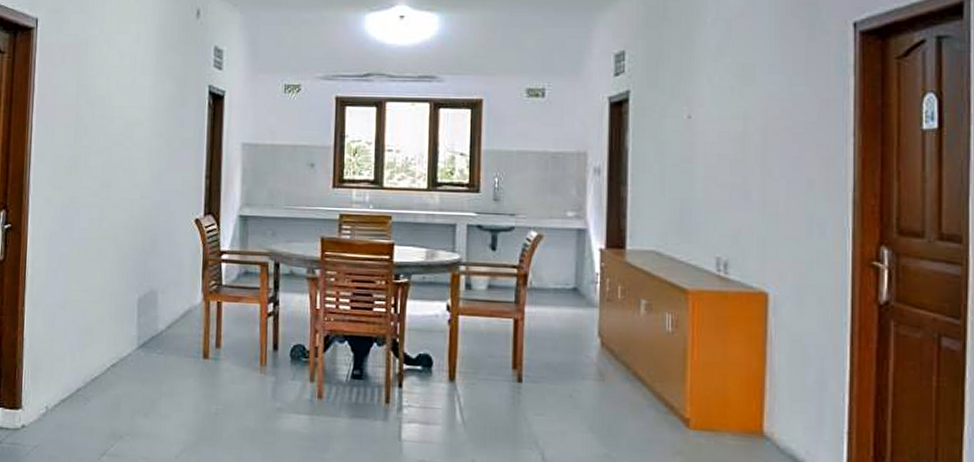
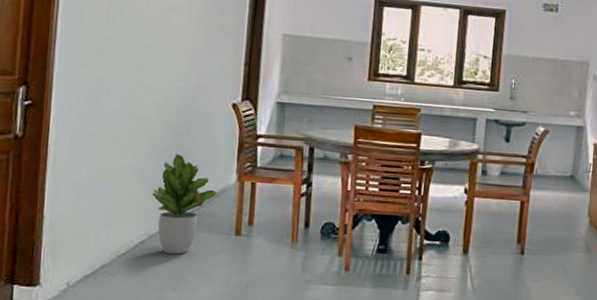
potted plant: none [121,273,185,378] -> present [152,154,218,254]

